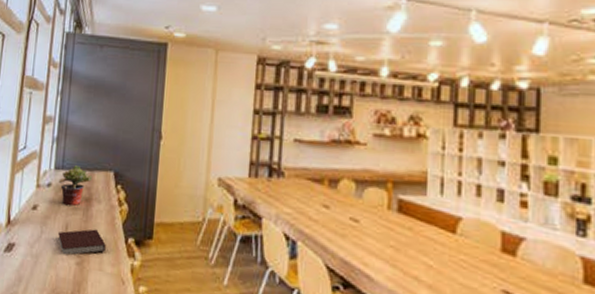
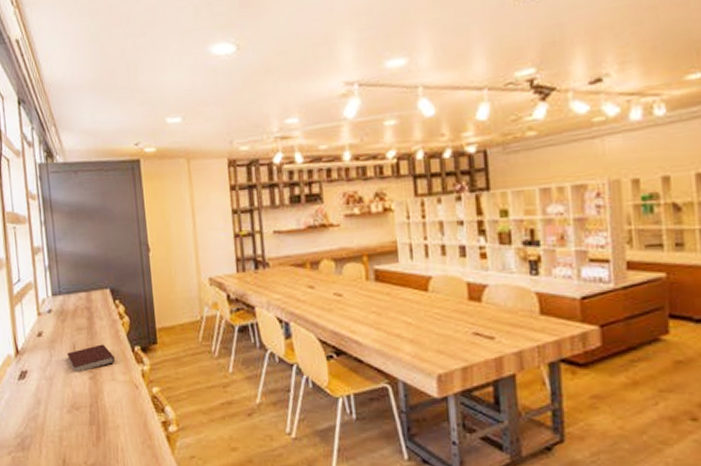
potted plant: present [58,165,93,206] -> none [58,289,91,328]

